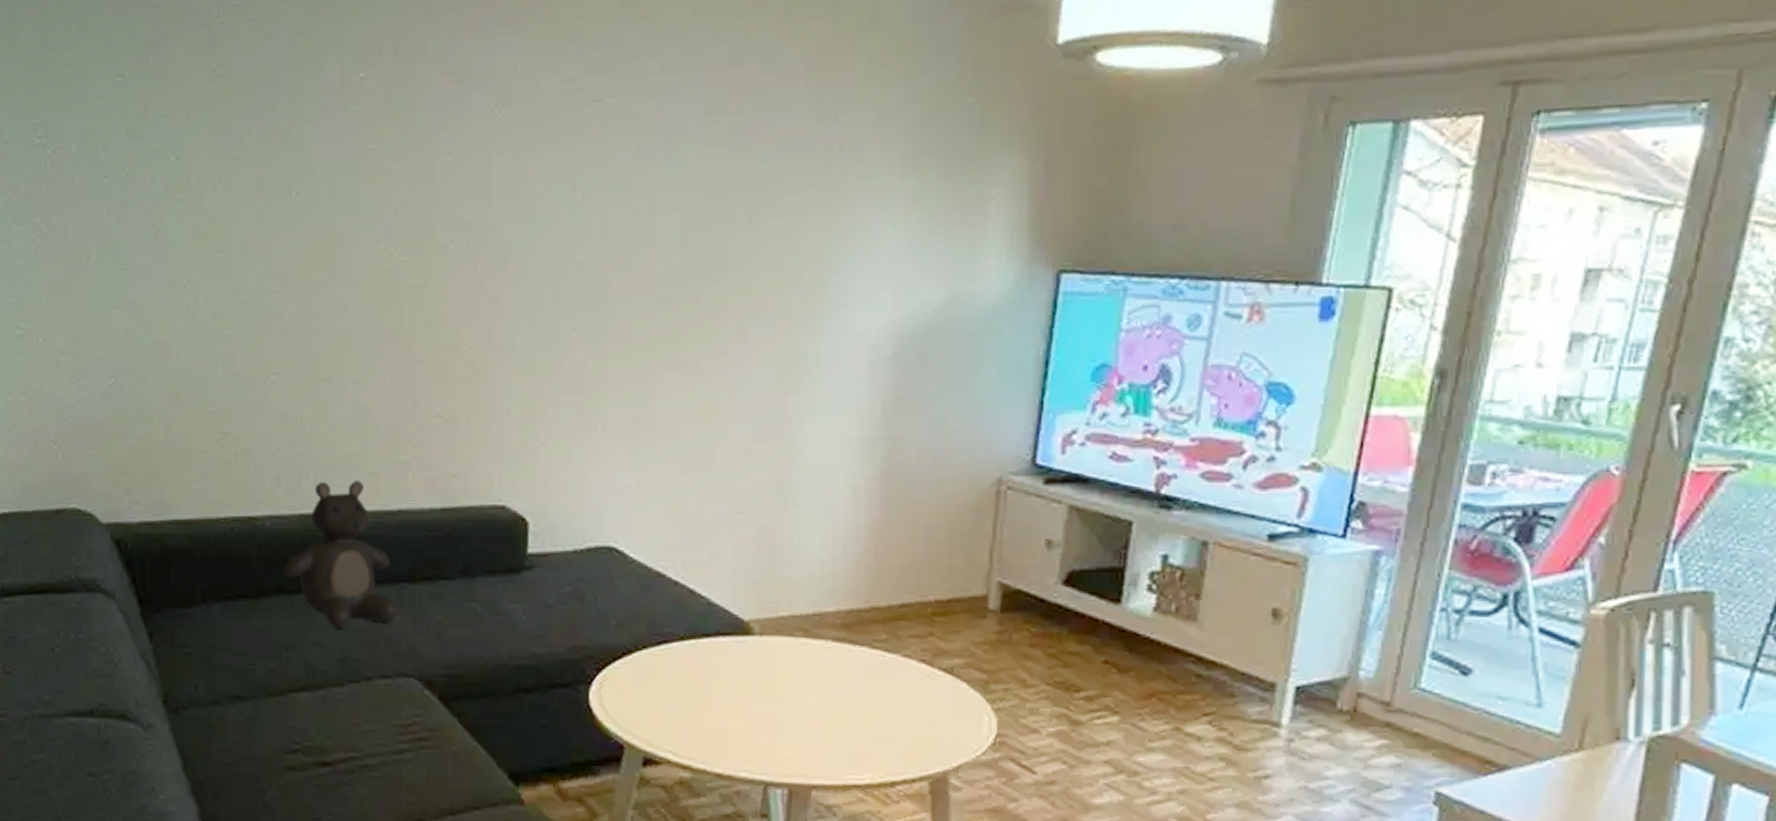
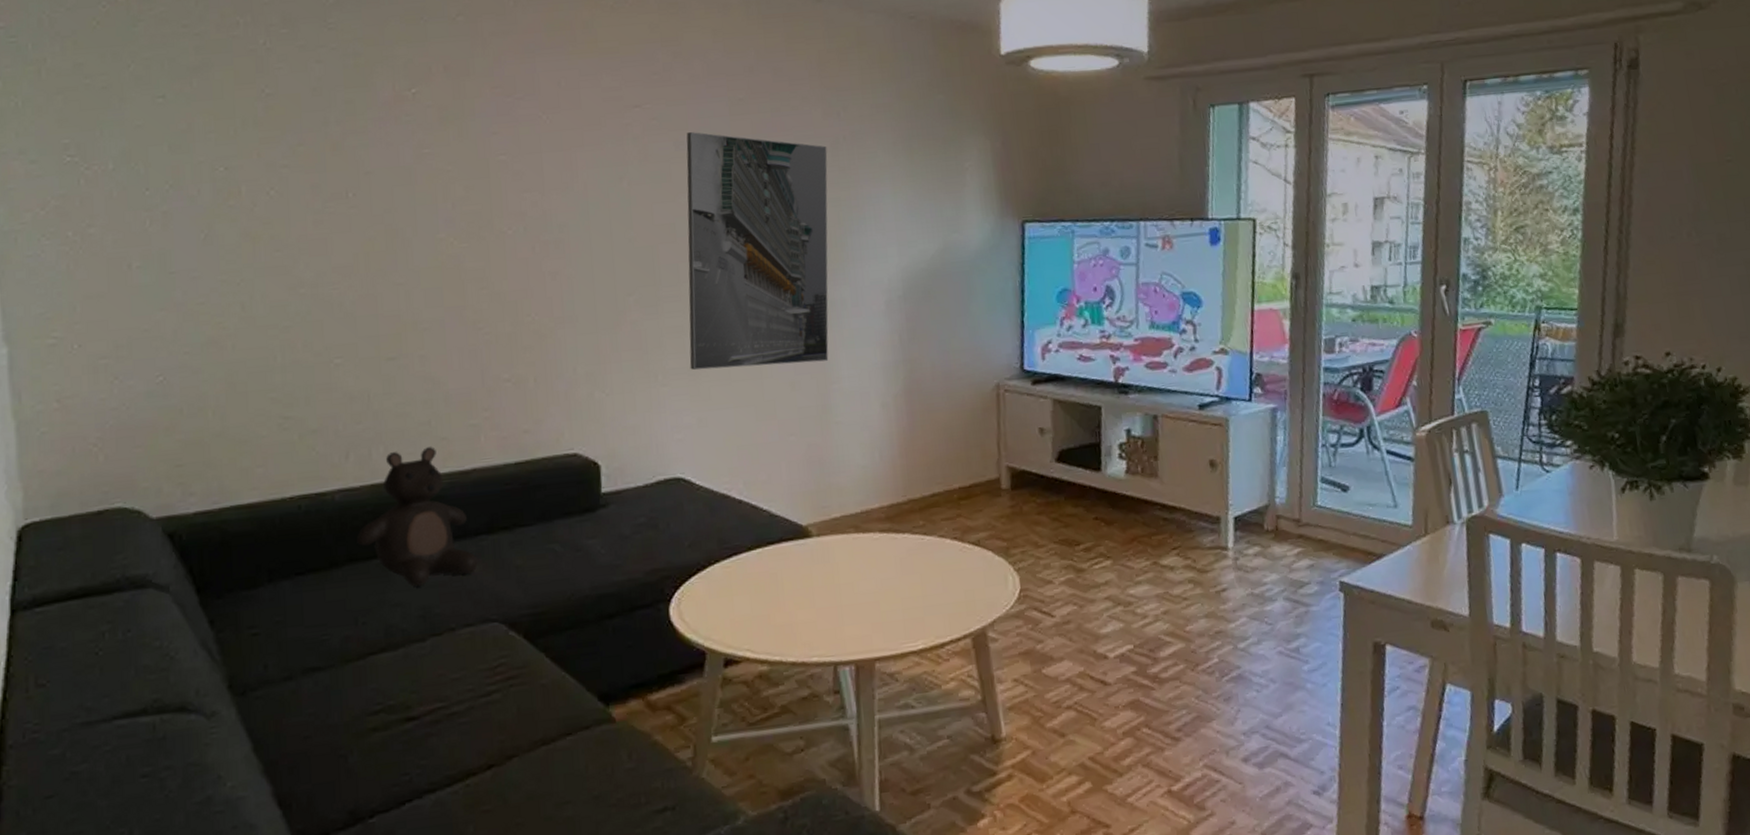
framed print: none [633,135,818,429] -> present [686,132,829,371]

